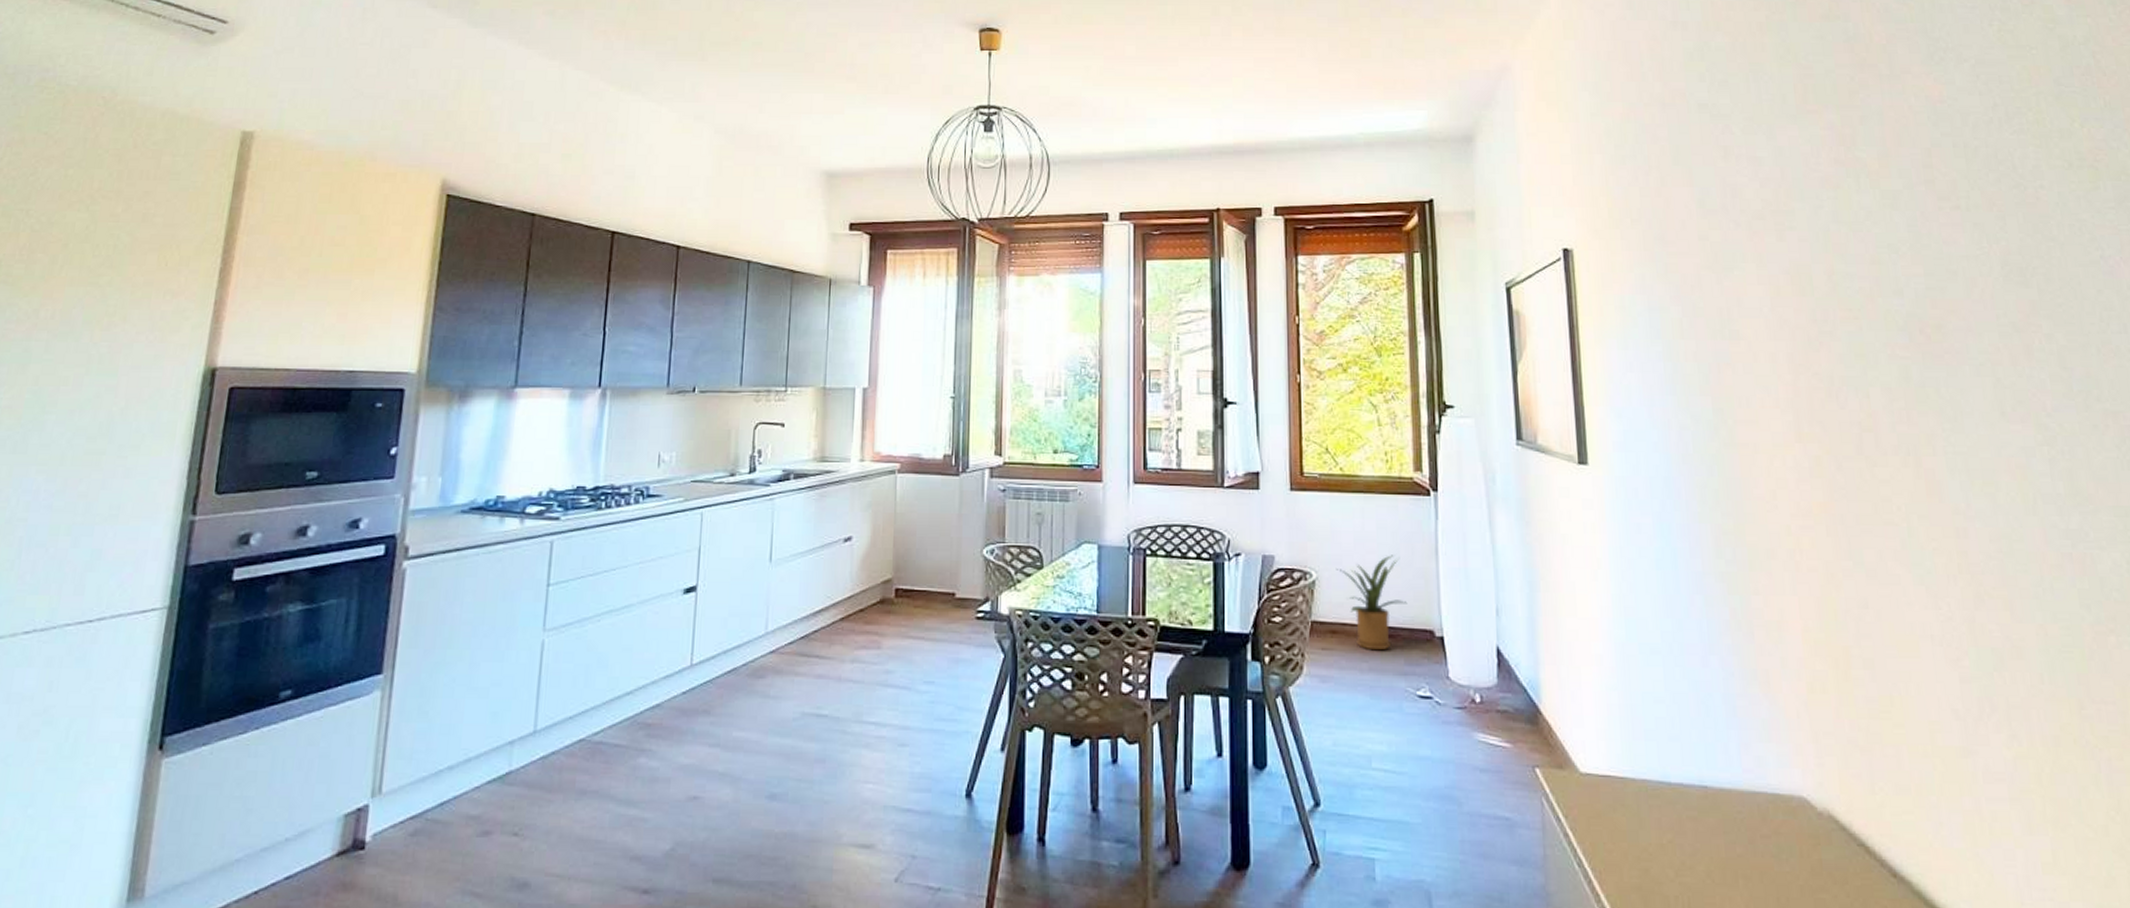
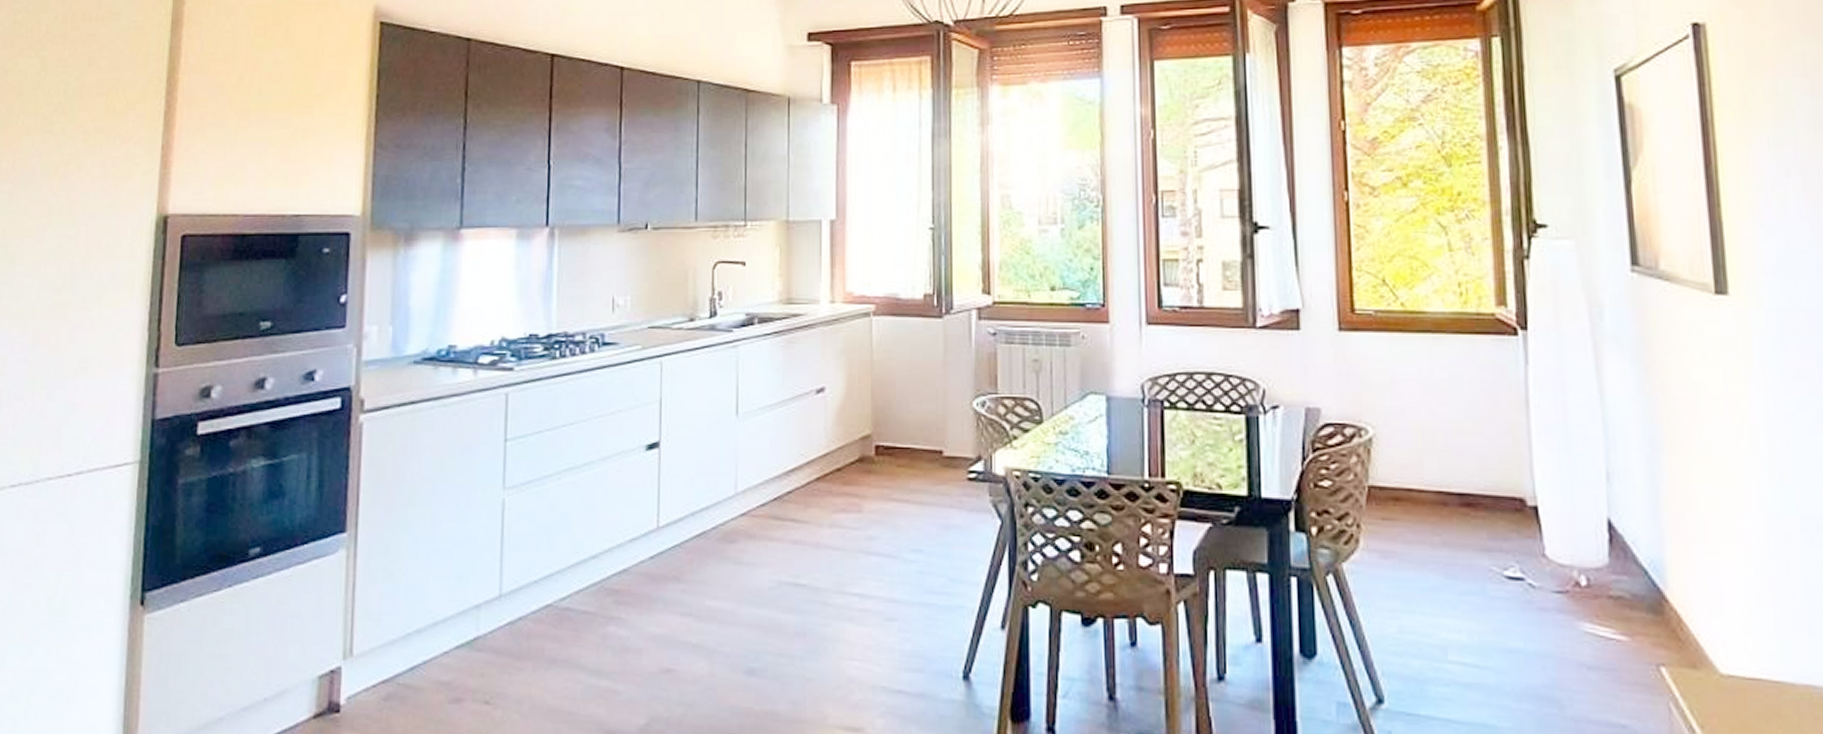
house plant: present [1335,555,1408,651] -> none [1397,407,1490,522]

